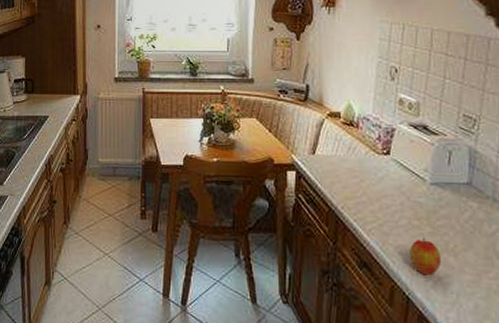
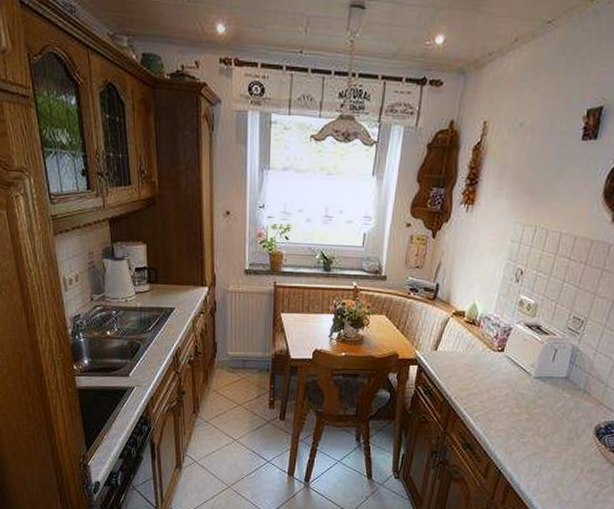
apple: present [409,237,442,276] -> none [506,422,533,454]

